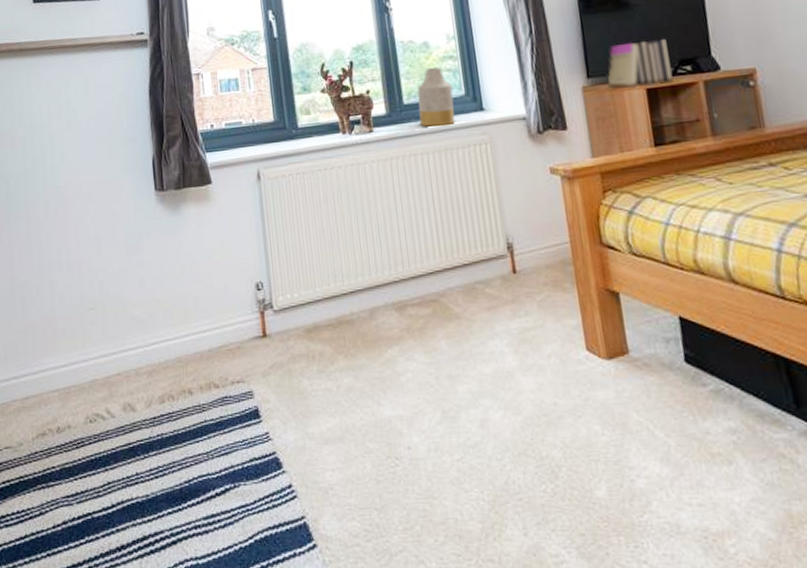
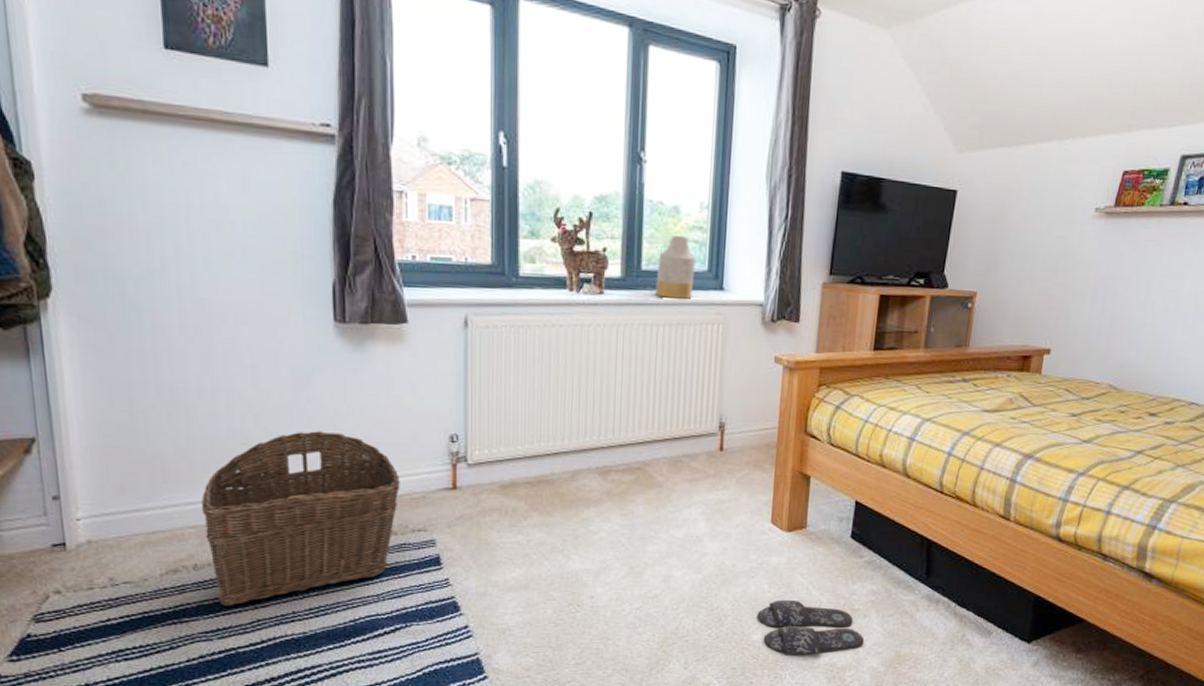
wicker basket: none [61,291,218,469] -> present [200,431,400,606]
slippers: none [594,443,739,517] -> present [756,599,865,655]
books: present [607,38,673,91] -> none [846,246,910,294]

